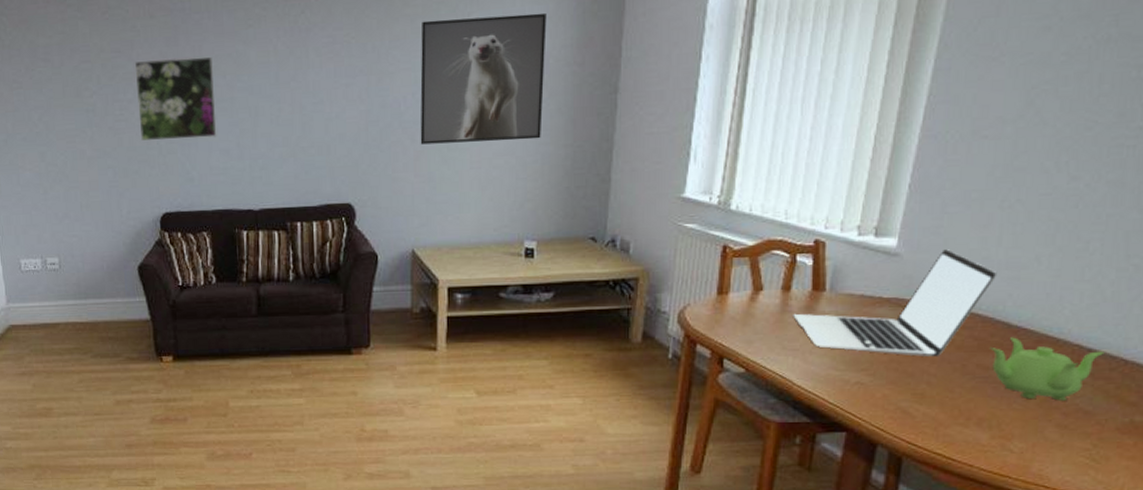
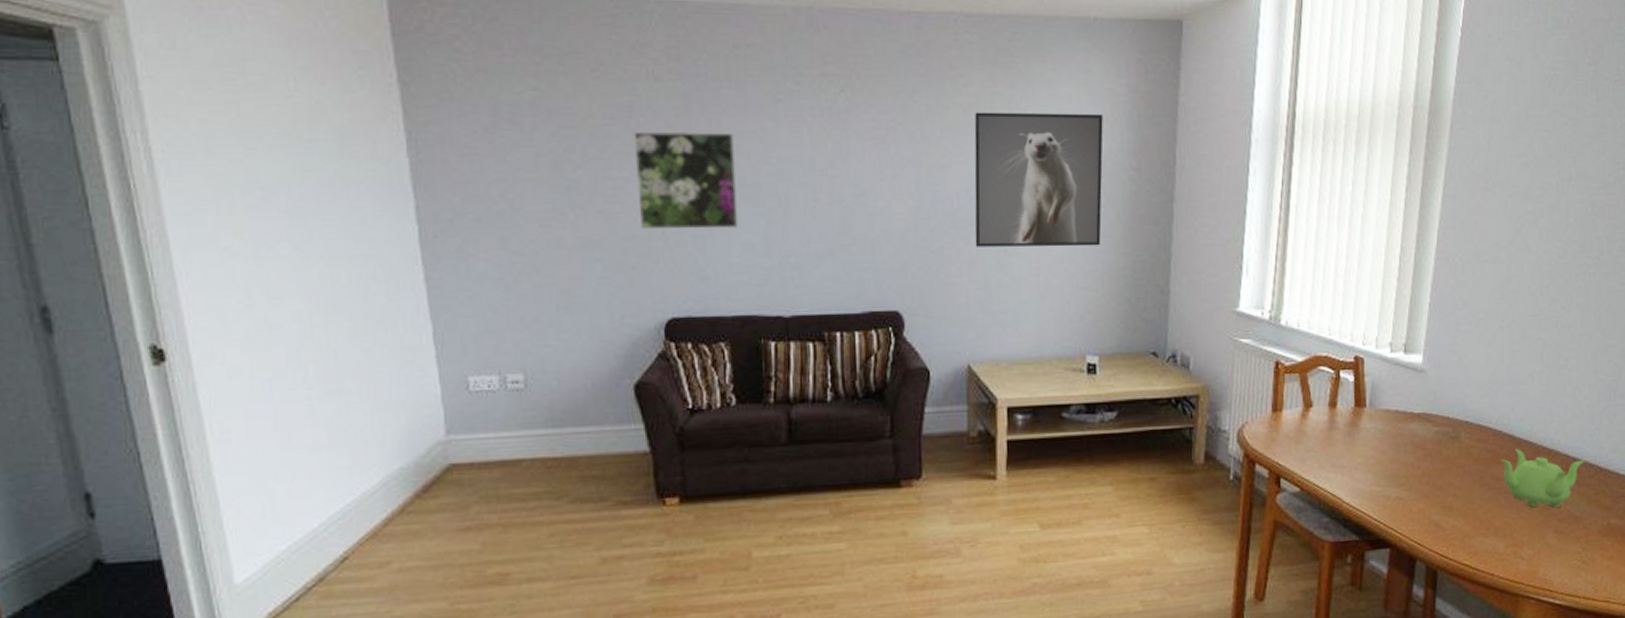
laptop: present [793,249,997,357] -> none [1339,366,1502,470]

